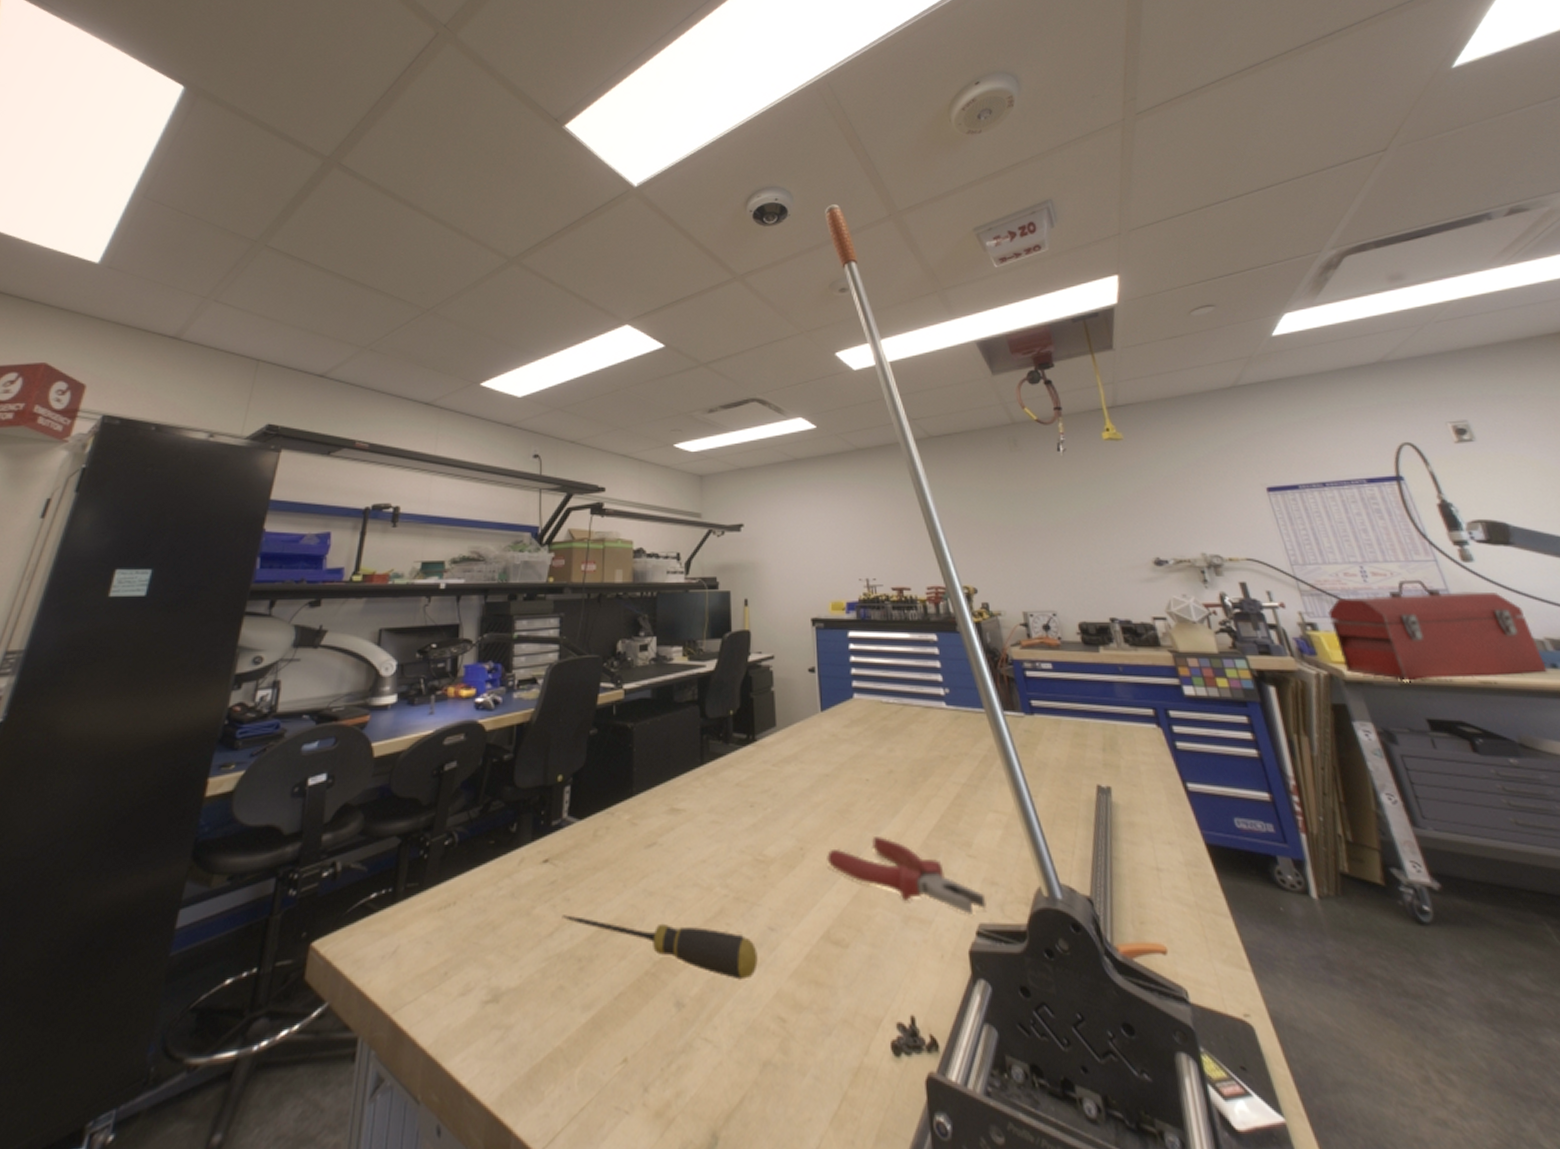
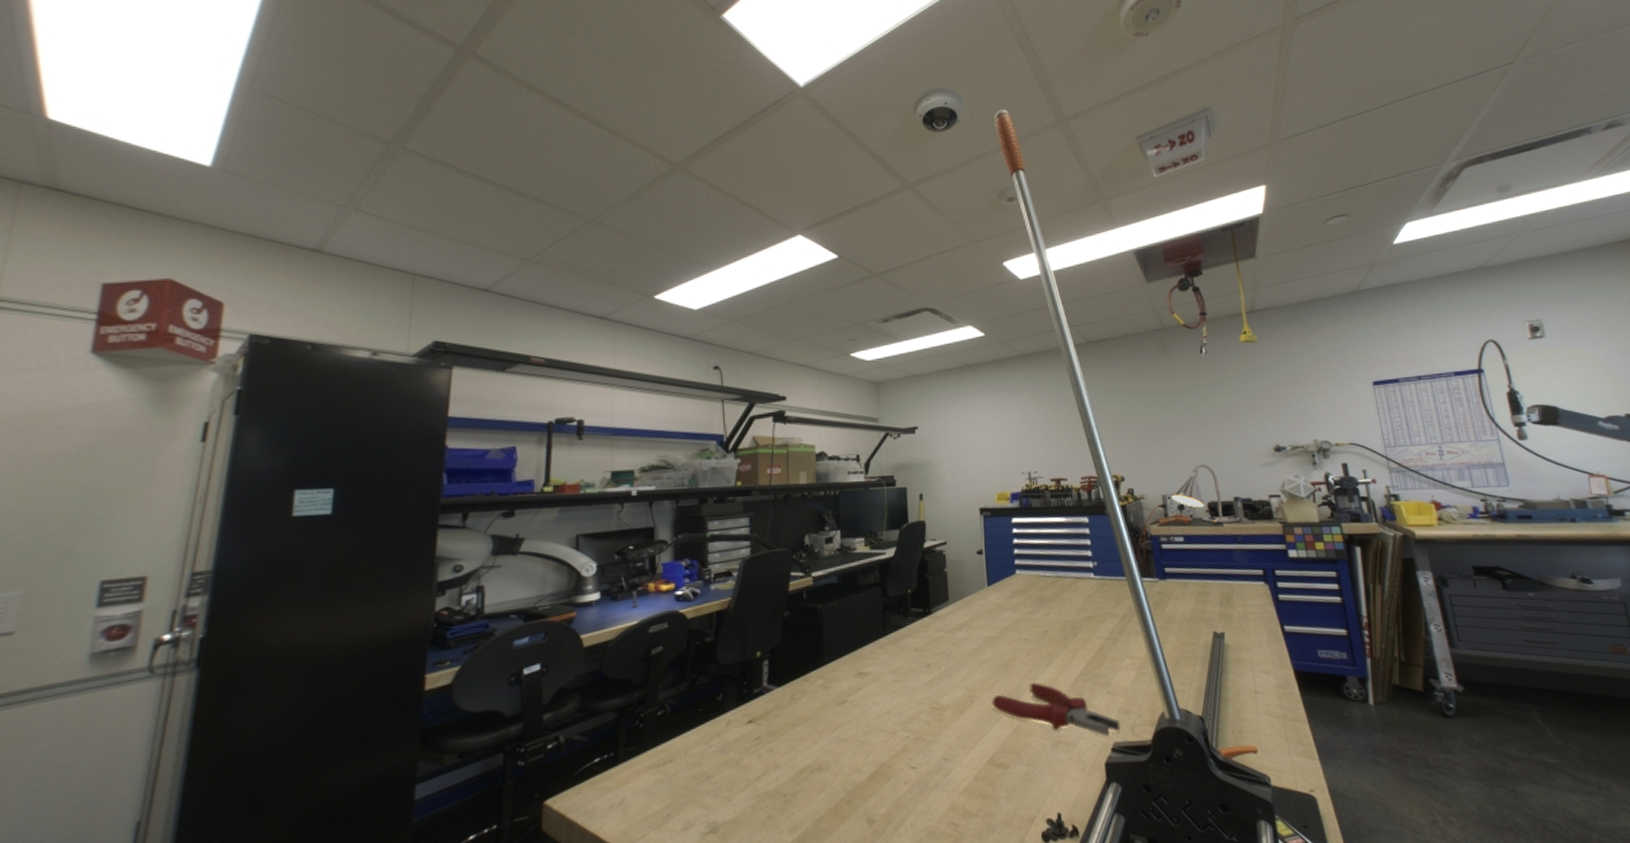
screwdriver: present [561,915,758,980] -> none [767,762,935,799]
table lamp: none [1034,576,1122,650] -> present [1171,463,1242,524]
toolbox: present [1328,579,1547,681] -> none [1409,456,1568,538]

